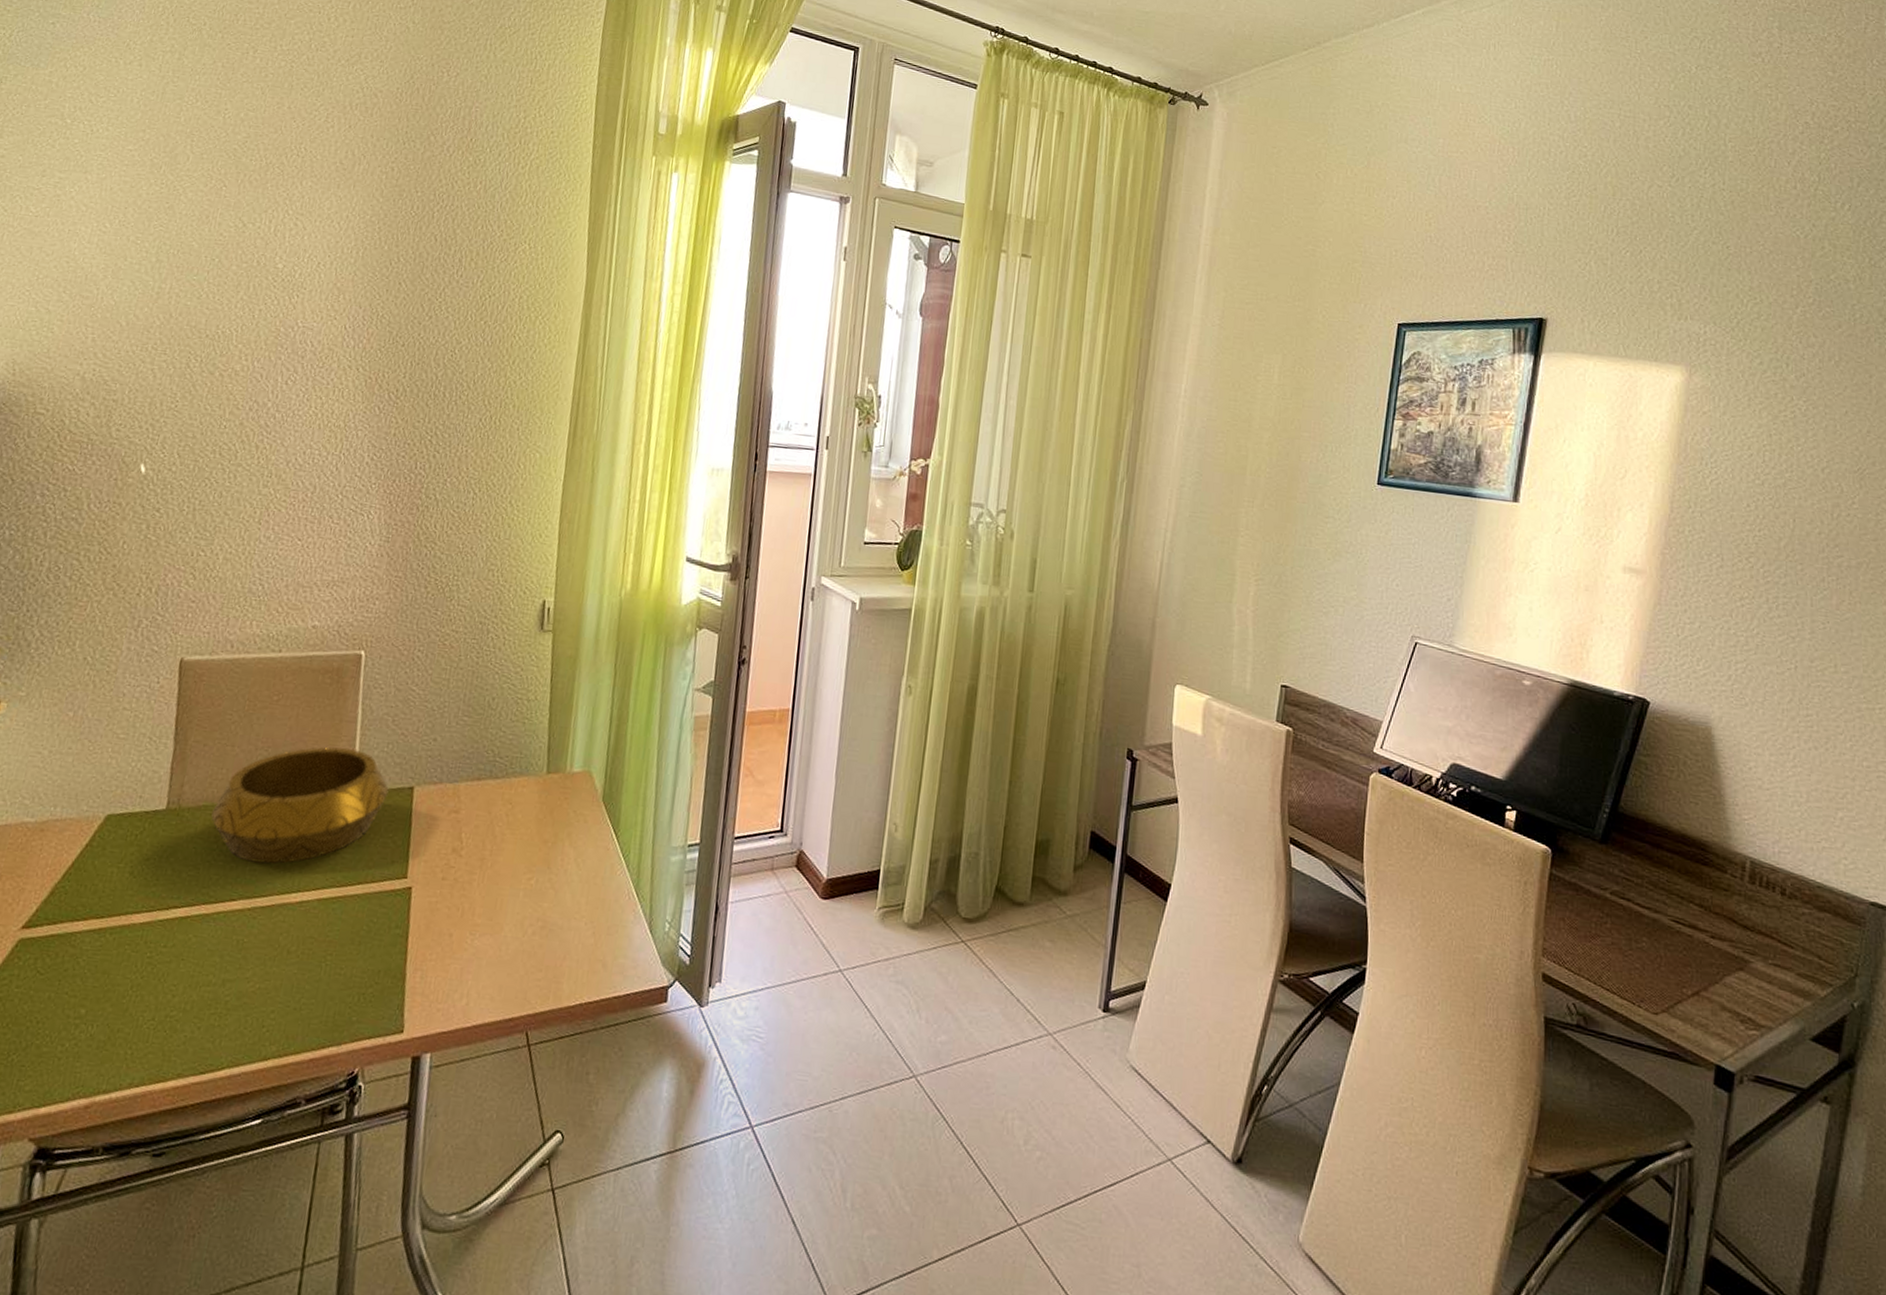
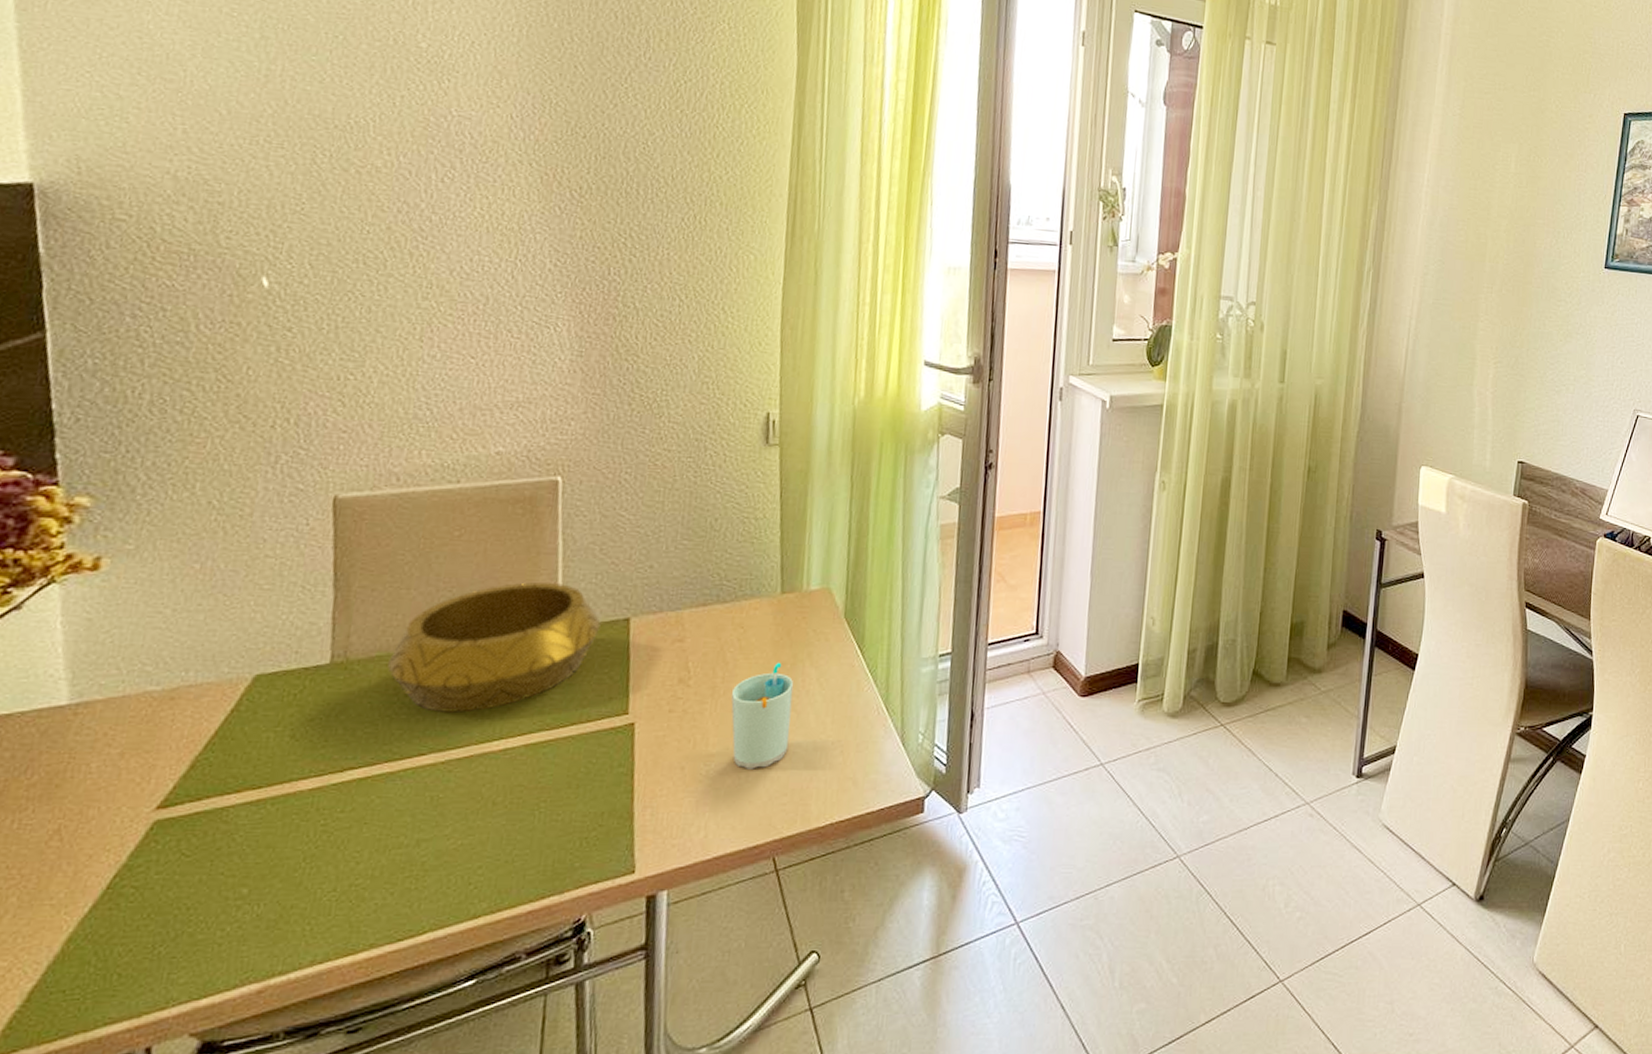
cup: none [495,839,554,943] -> present [731,662,794,769]

